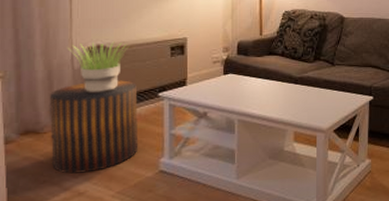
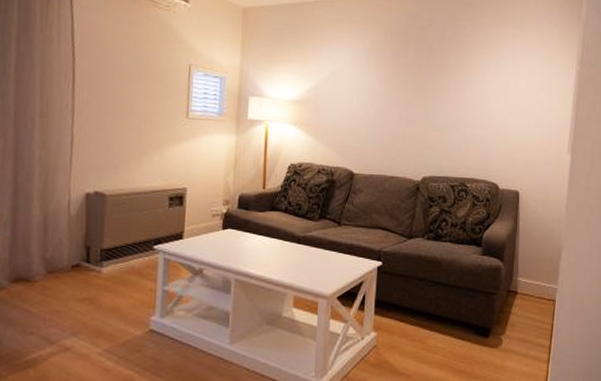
stool: present [49,80,139,174] -> none [40,230,132,327]
potted plant: present [68,41,130,93] -> none [66,187,128,243]

